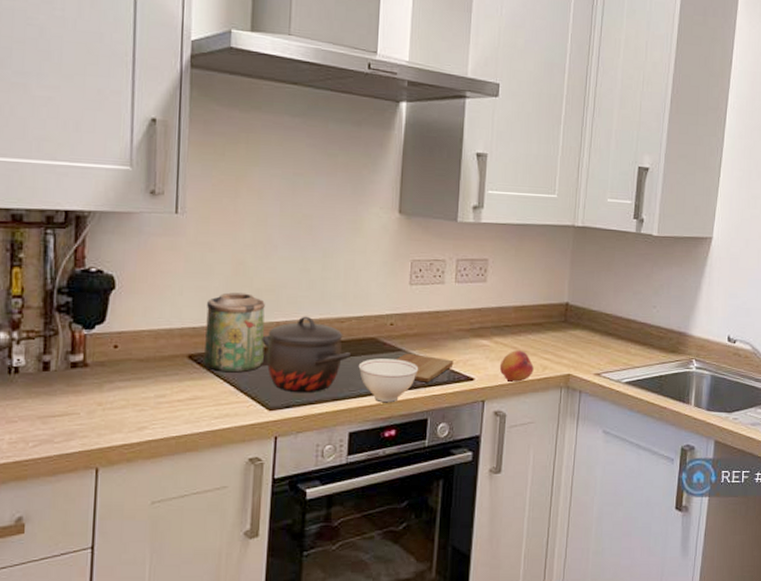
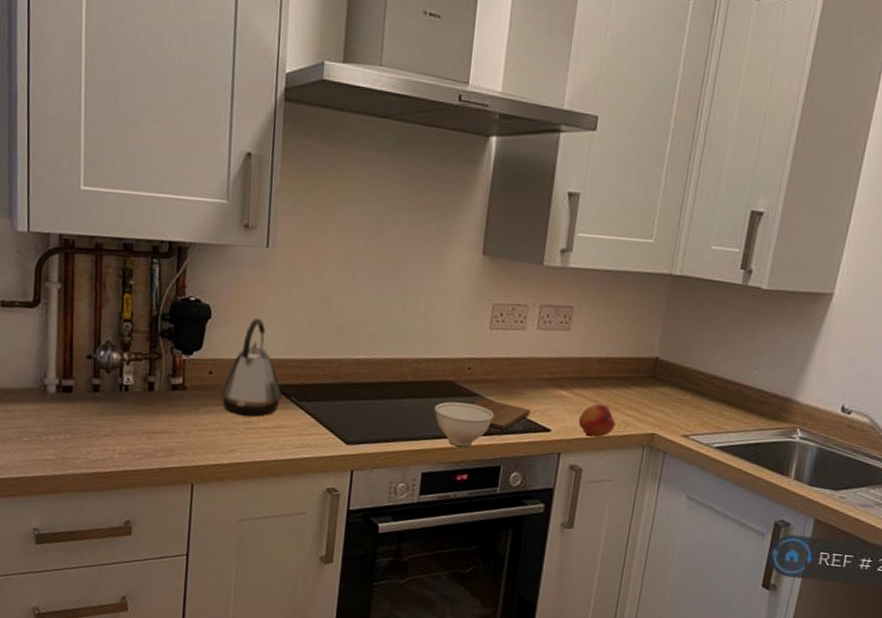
kettle: none [128,287,197,389] -> present [221,319,282,417]
canister: present [204,292,265,373] -> none [289,327,347,407]
cooking pot: present [262,316,351,393] -> none [342,354,427,431]

